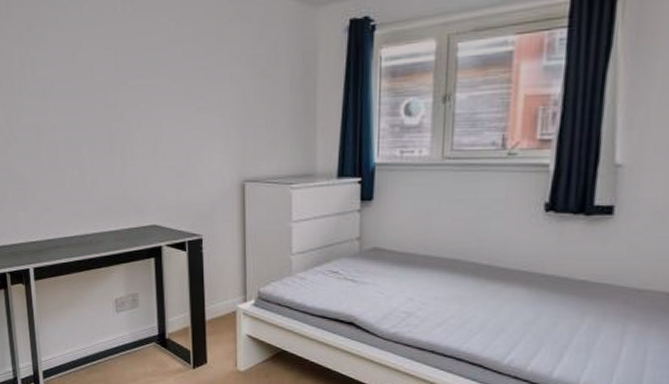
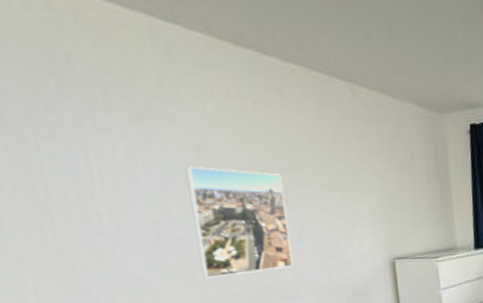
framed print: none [62,72,146,184] -> present [185,166,293,279]

